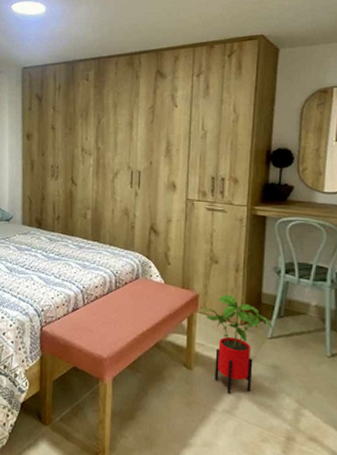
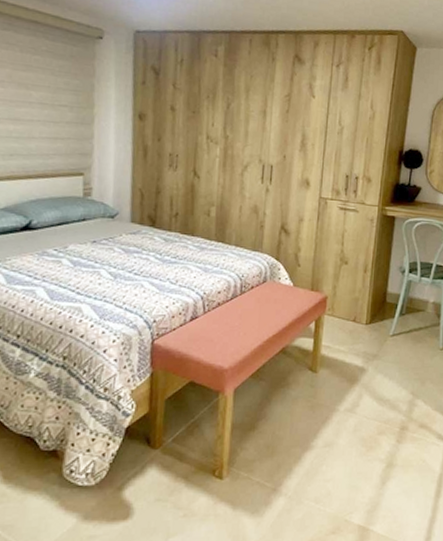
house plant: present [199,294,273,394] -> none [327,294,395,393]

